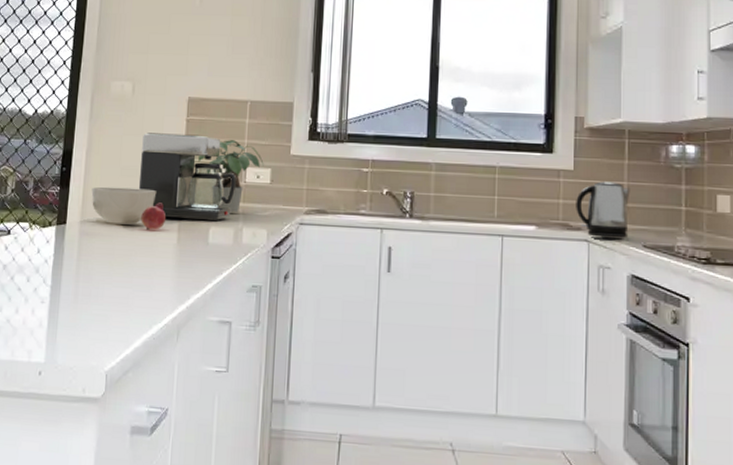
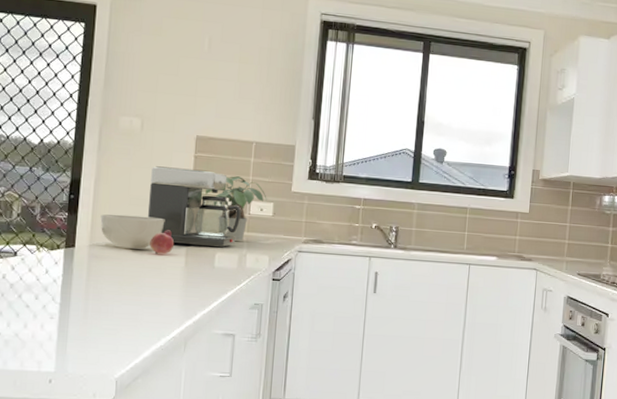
kettle: present [576,181,631,239] -> none [528,222,571,268]

